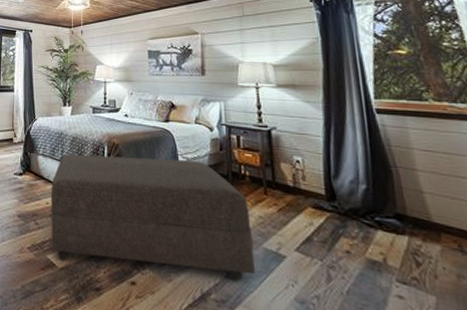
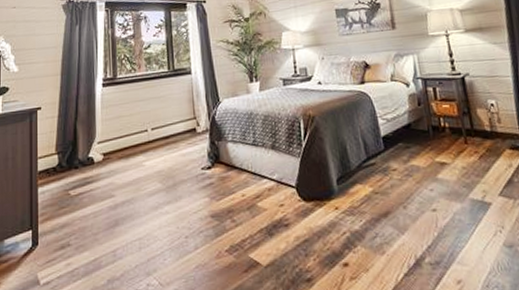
ottoman: present [50,154,255,282] -> none [245,120,464,257]

